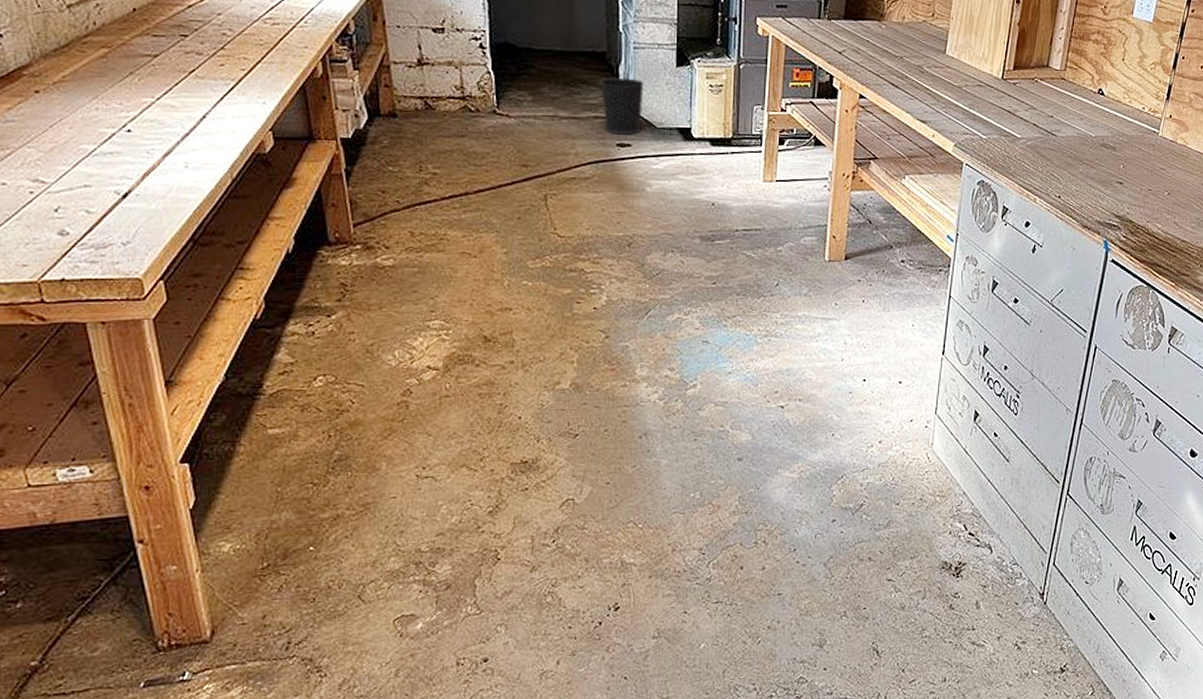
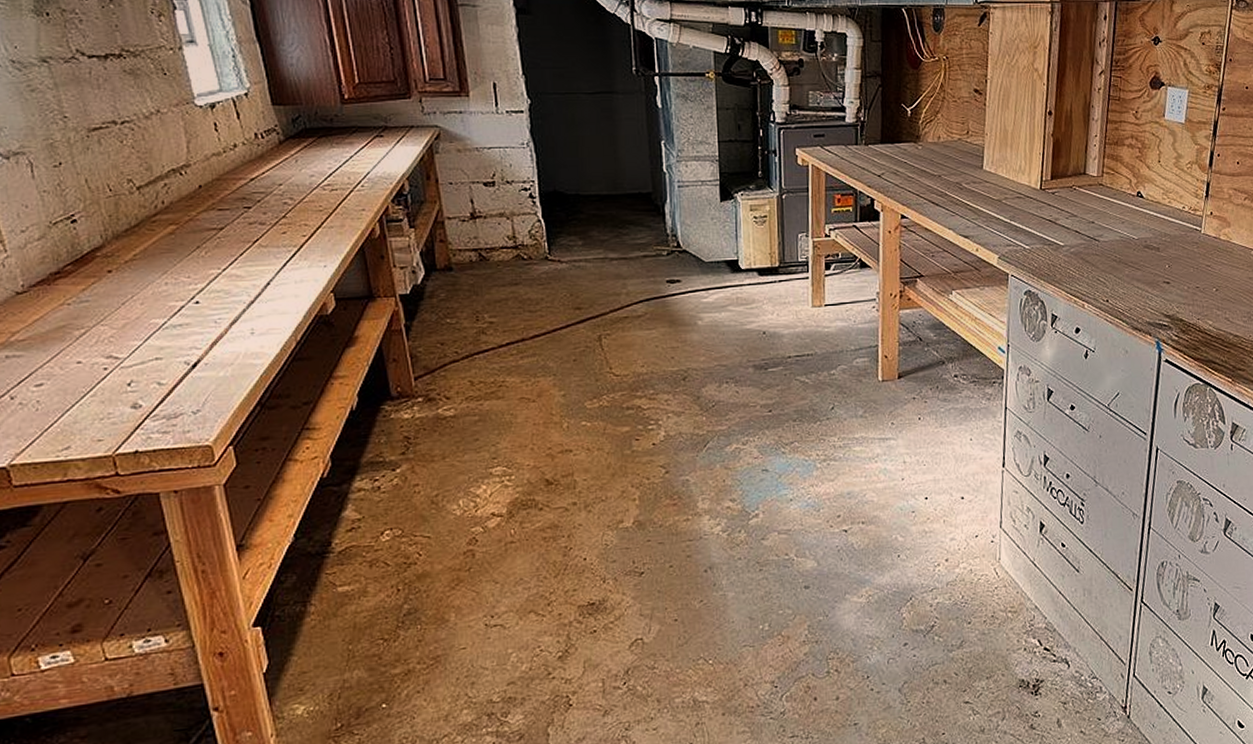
wastebasket: present [600,77,644,135] -> none [647,215,690,271]

